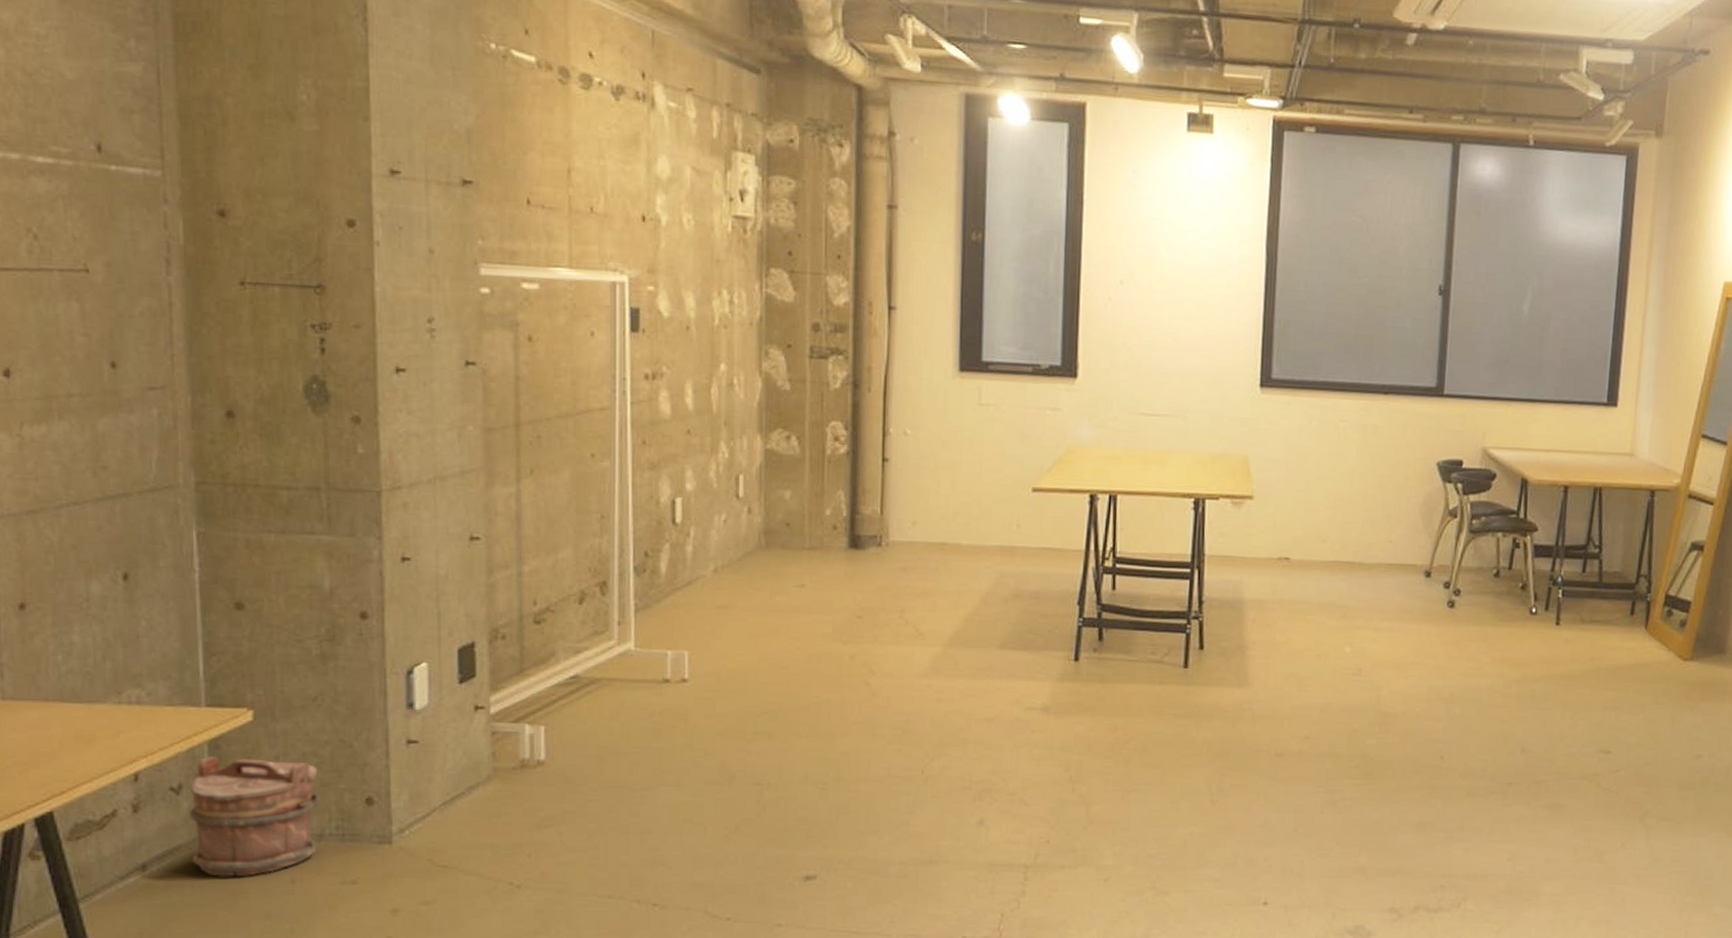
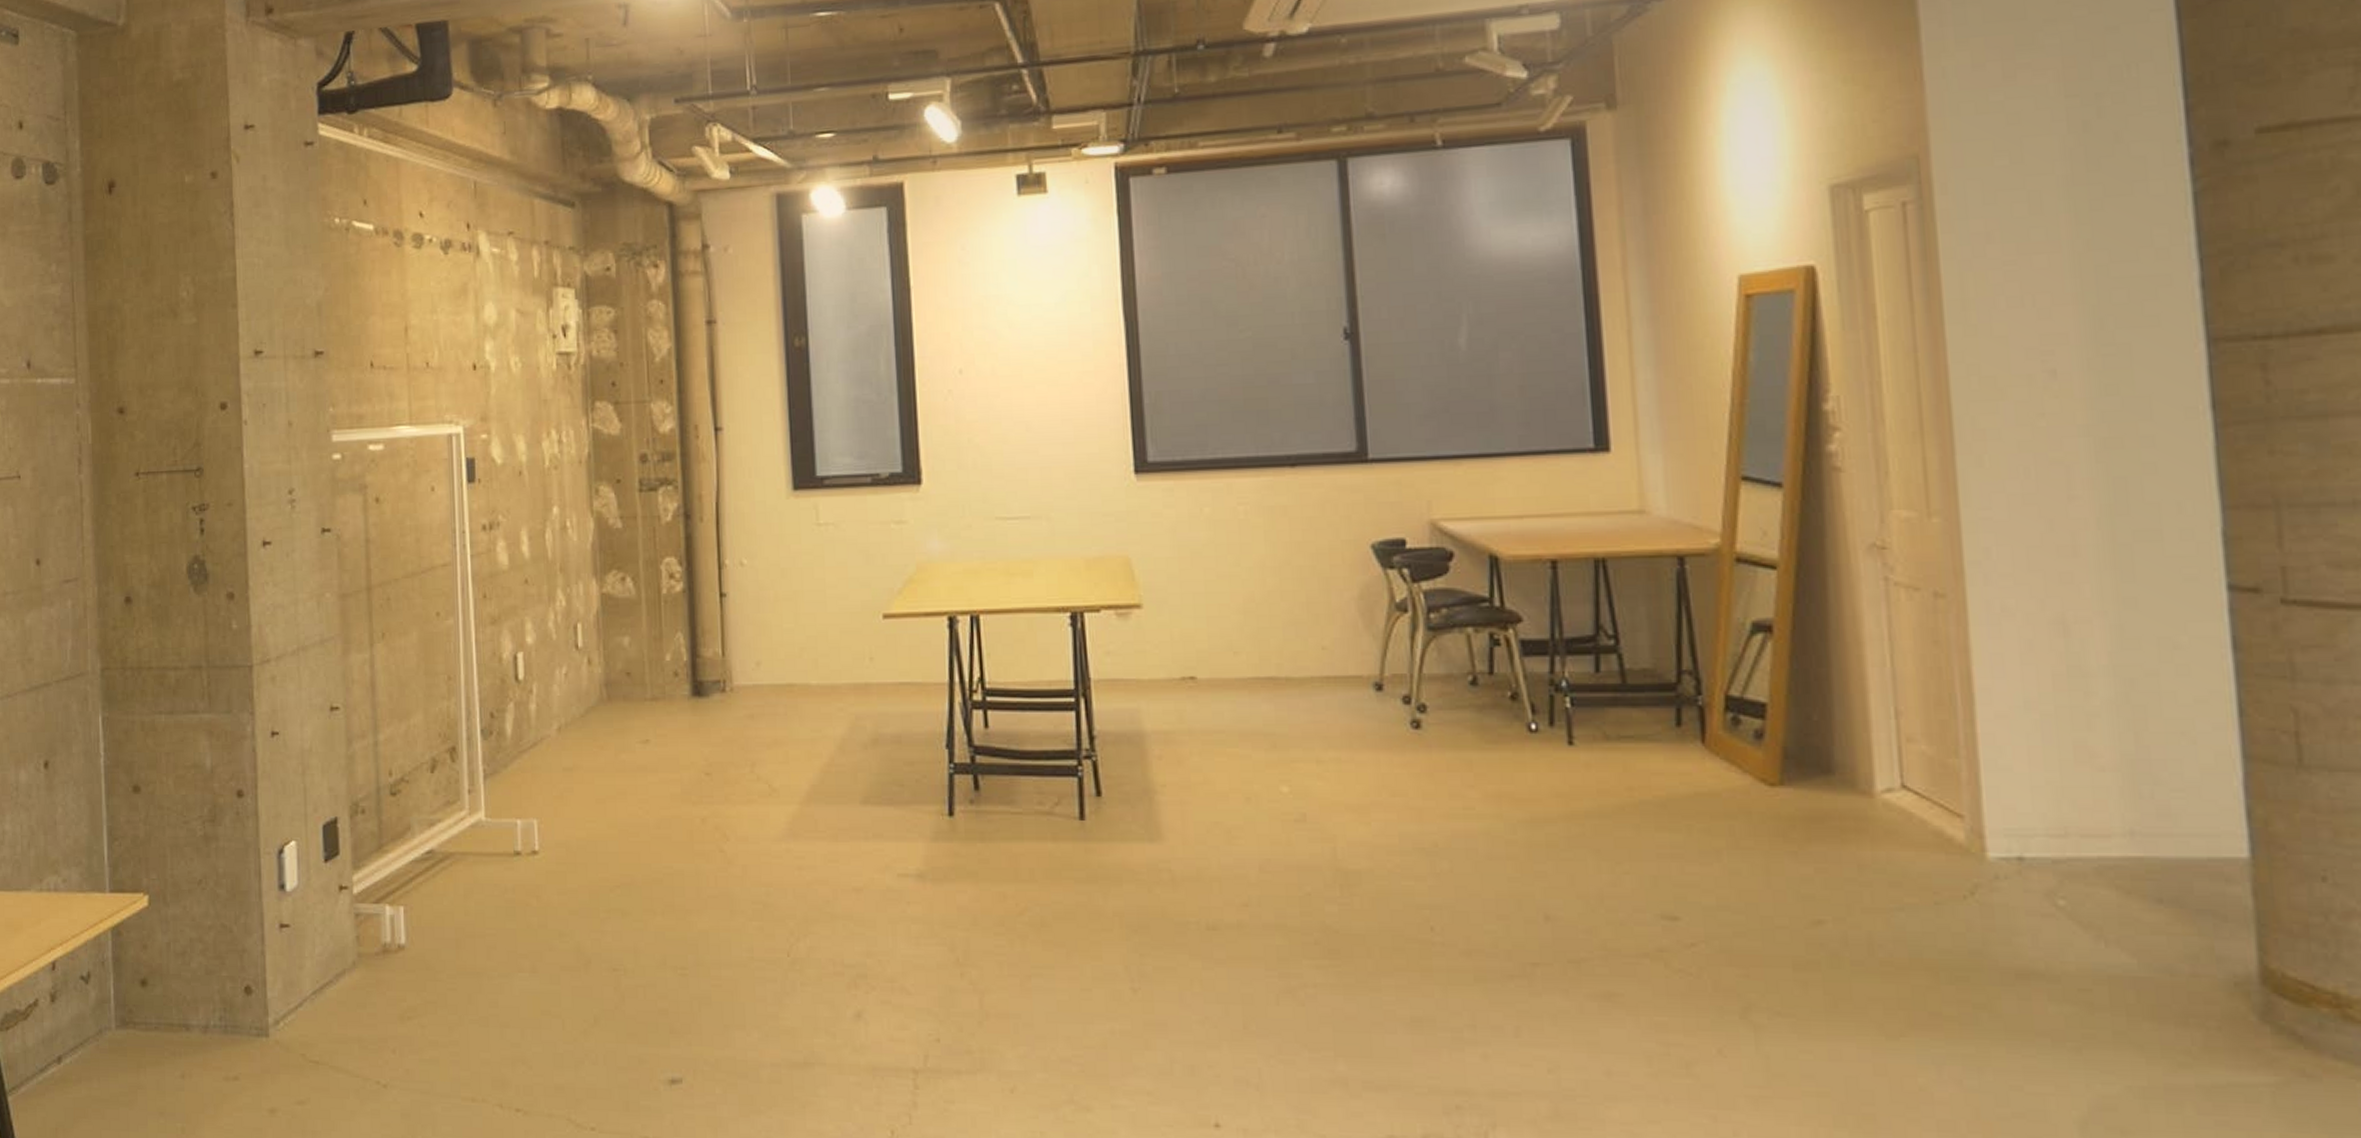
bucket: present [190,756,321,877] -> none [97,943,207,1071]

